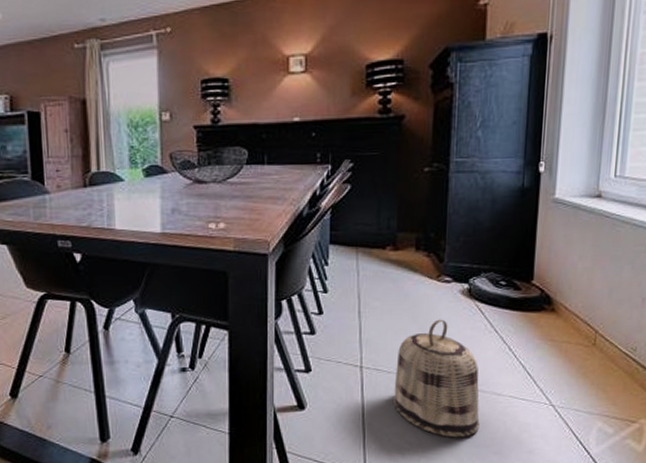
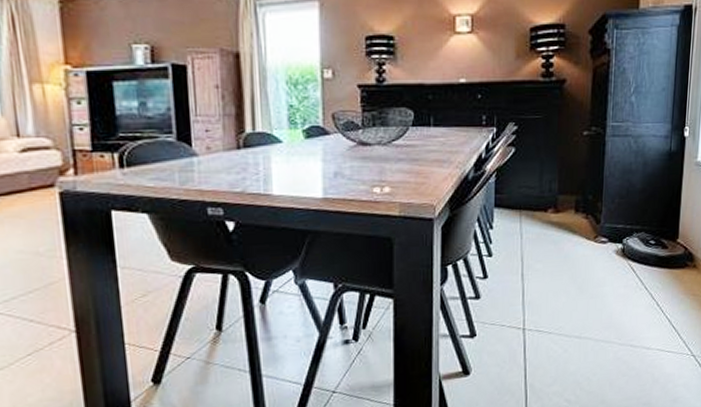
basket: present [392,319,480,438] -> none [553,278,631,393]

